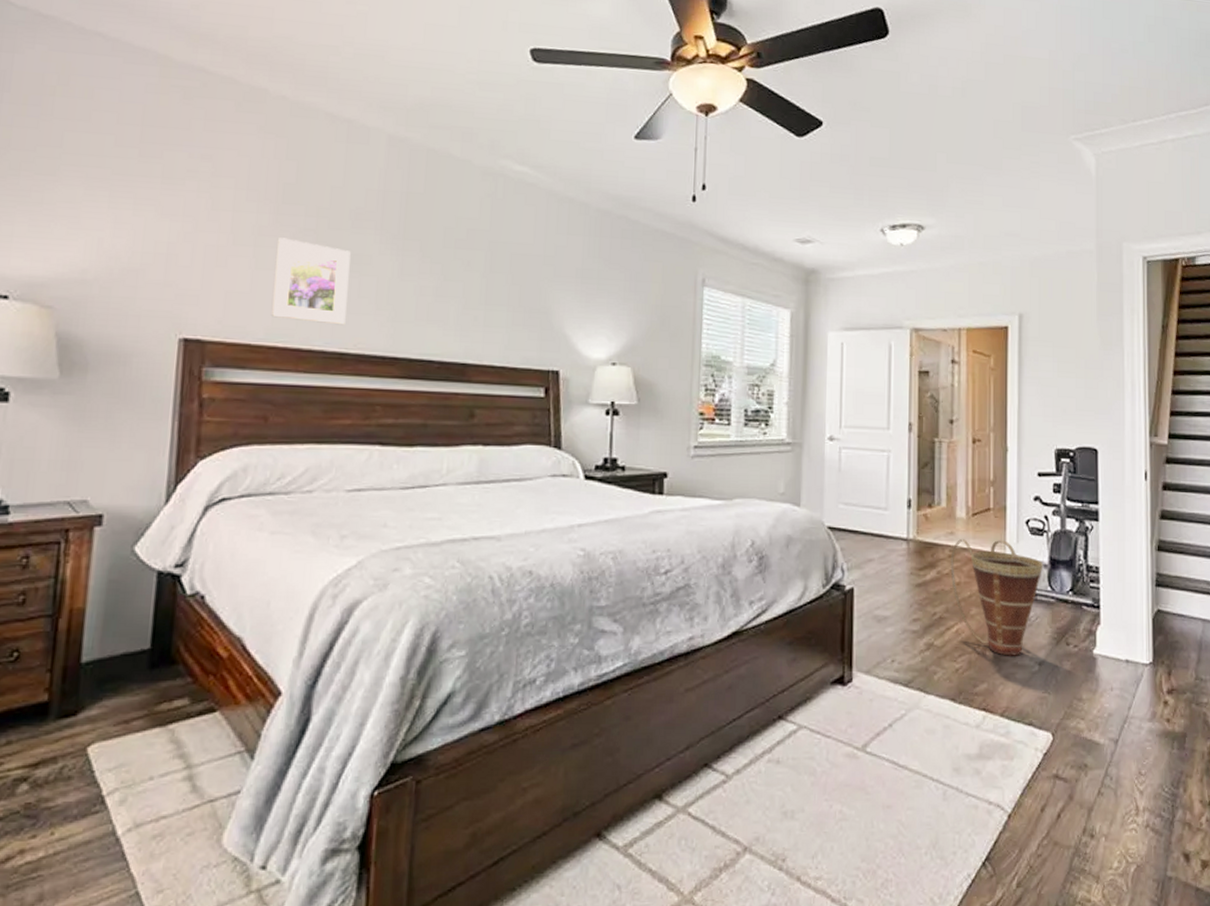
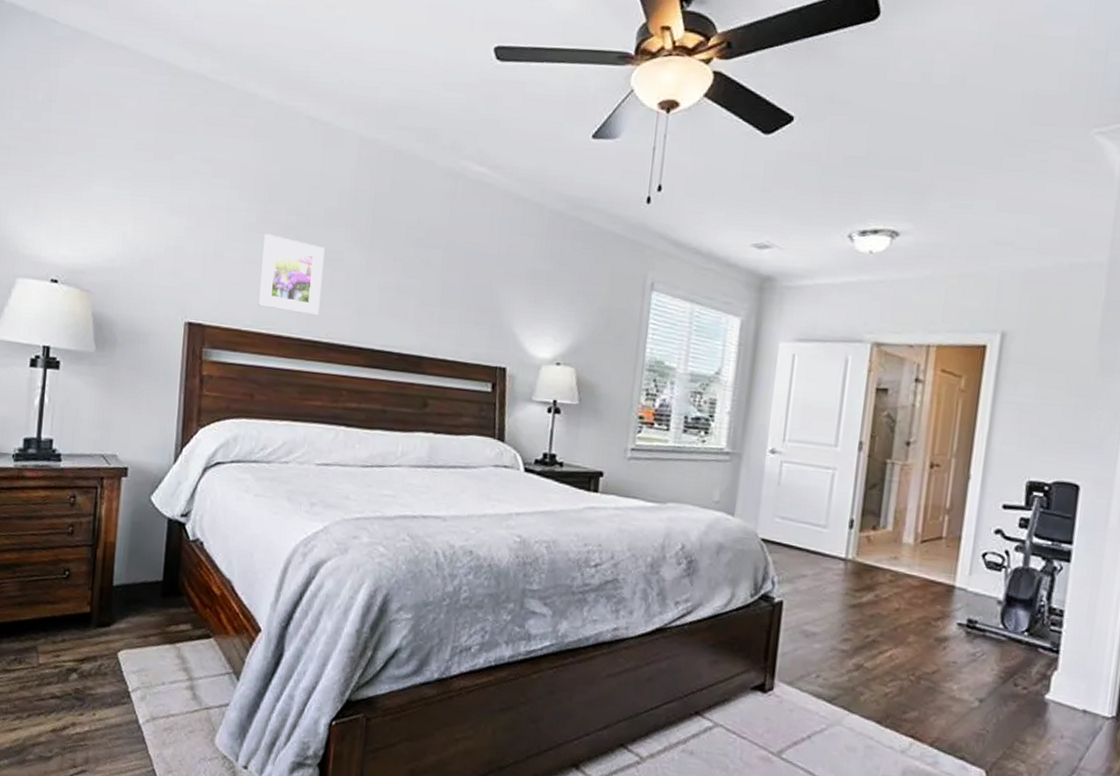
basket: present [950,539,1044,656] -> none [889,565,998,690]

